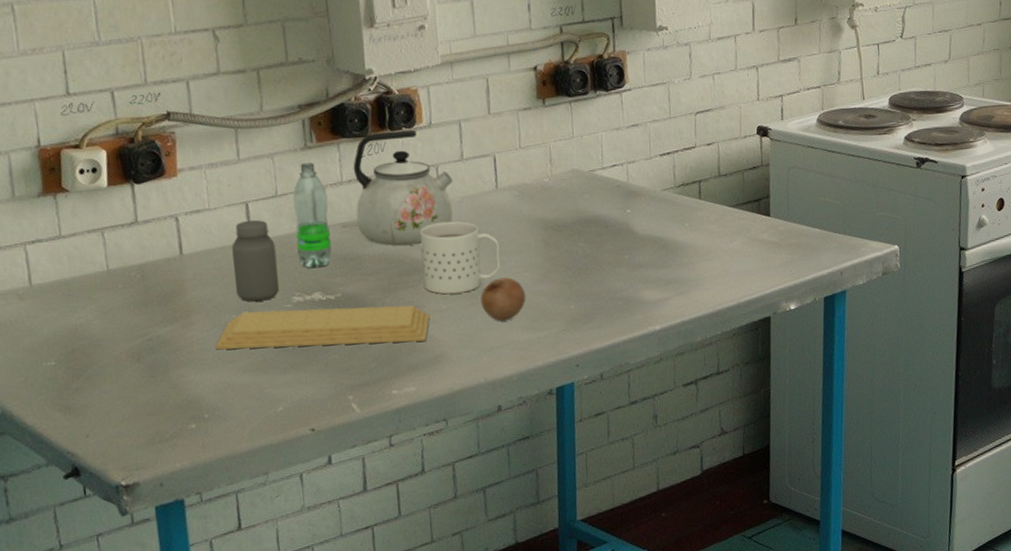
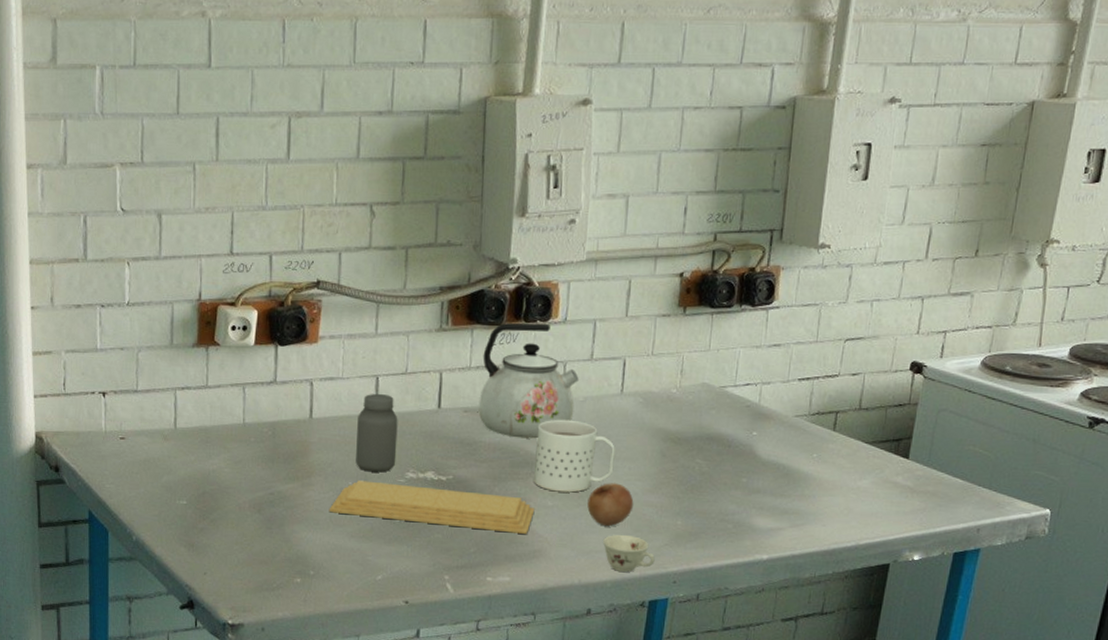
bottle: present [292,162,332,269] -> none [418,344,454,449]
teacup: none [501,326,555,364] -> present [602,534,655,572]

